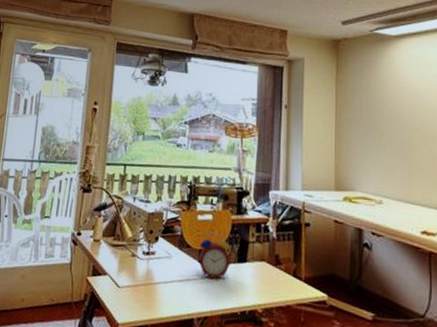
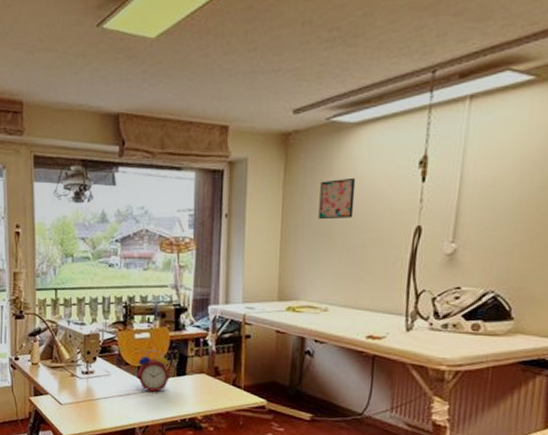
wall art: none [368,81,399,117] -> present [318,177,356,219]

